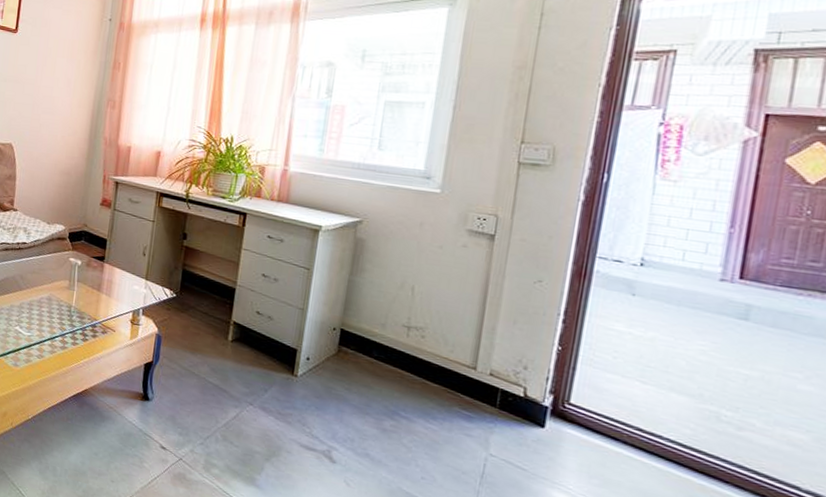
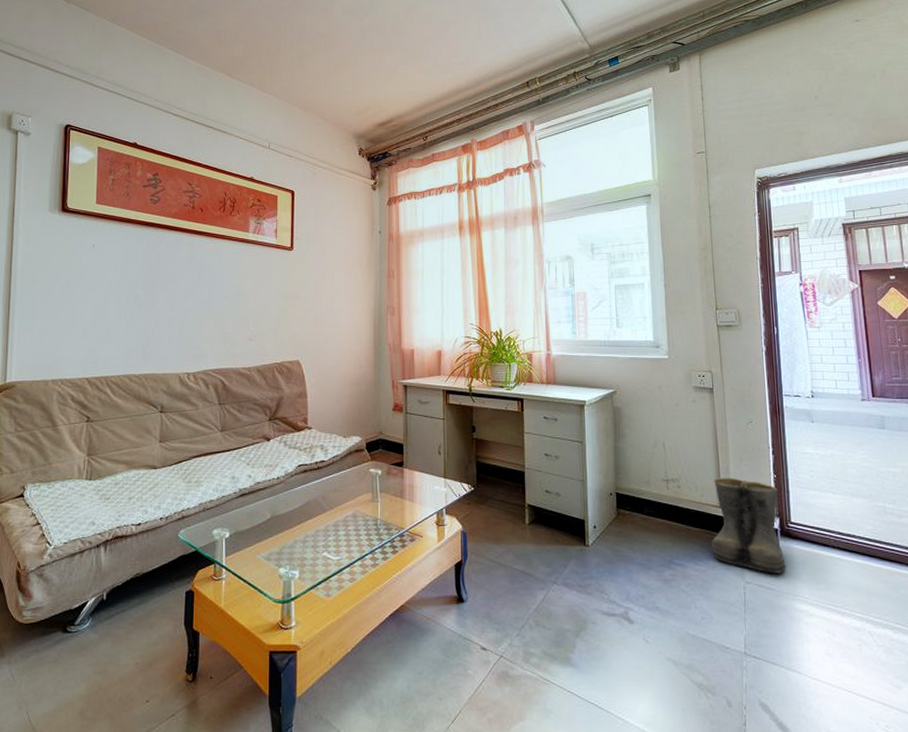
boots: none [451,336,560,456] -> present [711,477,786,574]

